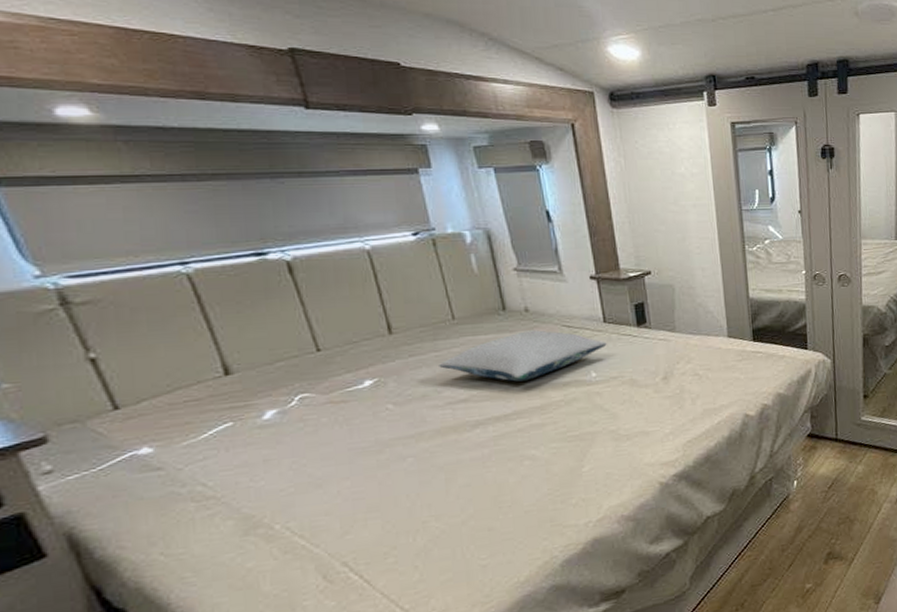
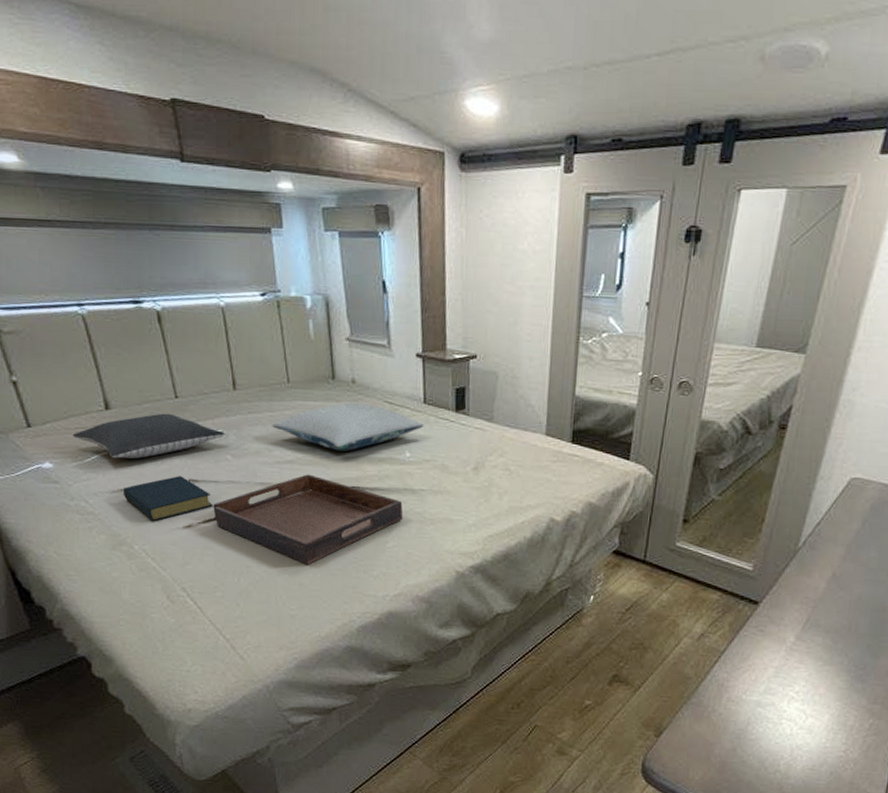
pillow: none [180,369,384,429] -> present [72,413,226,459]
hardback book: none [254,434,375,492] -> present [122,475,213,521]
serving tray: none [374,410,597,507] -> present [213,474,404,565]

